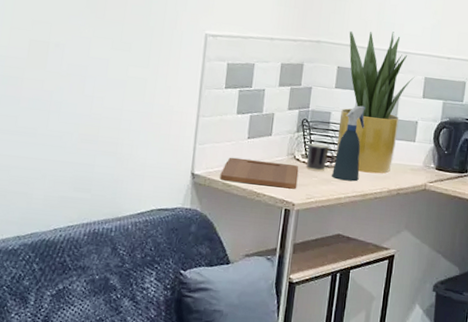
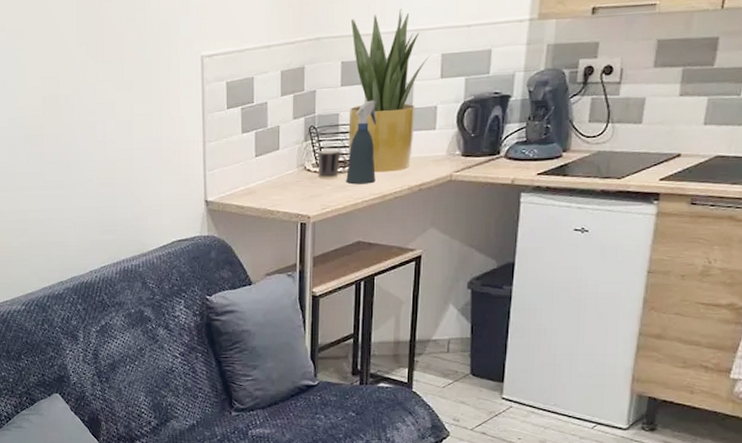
cutting board: present [220,157,298,189] -> none [233,176,311,204]

